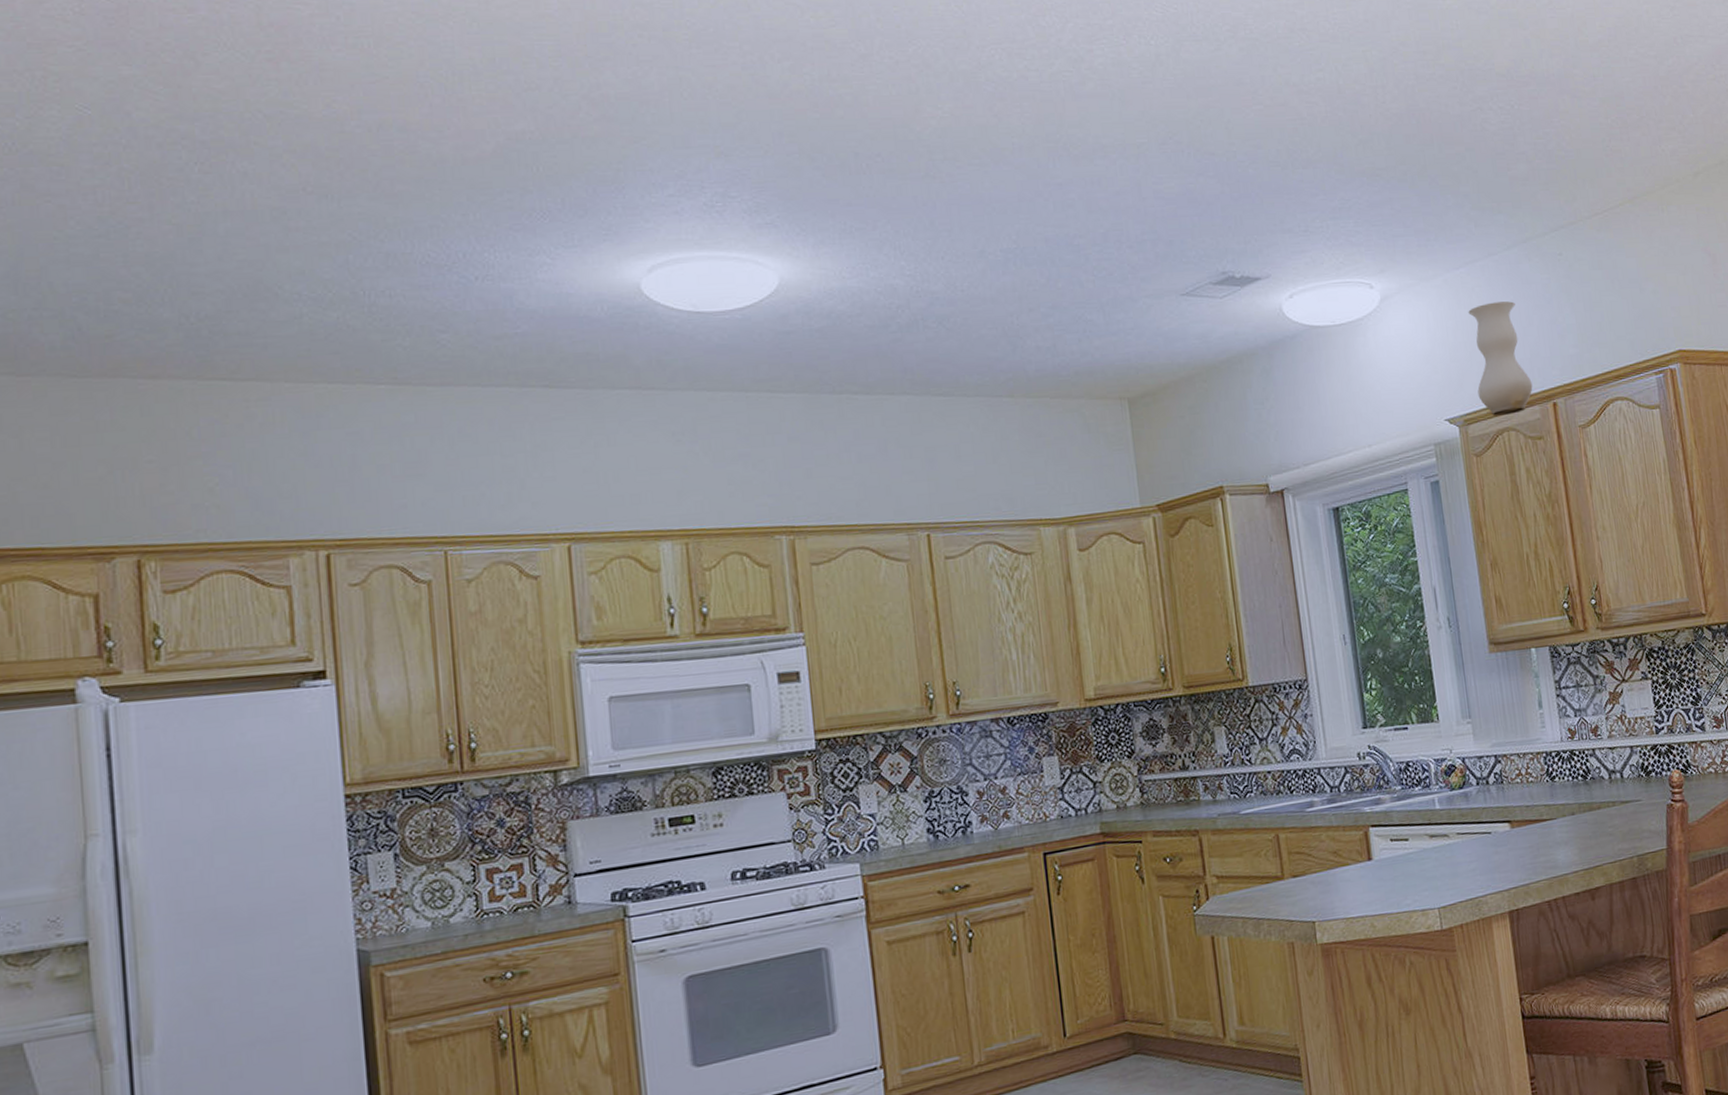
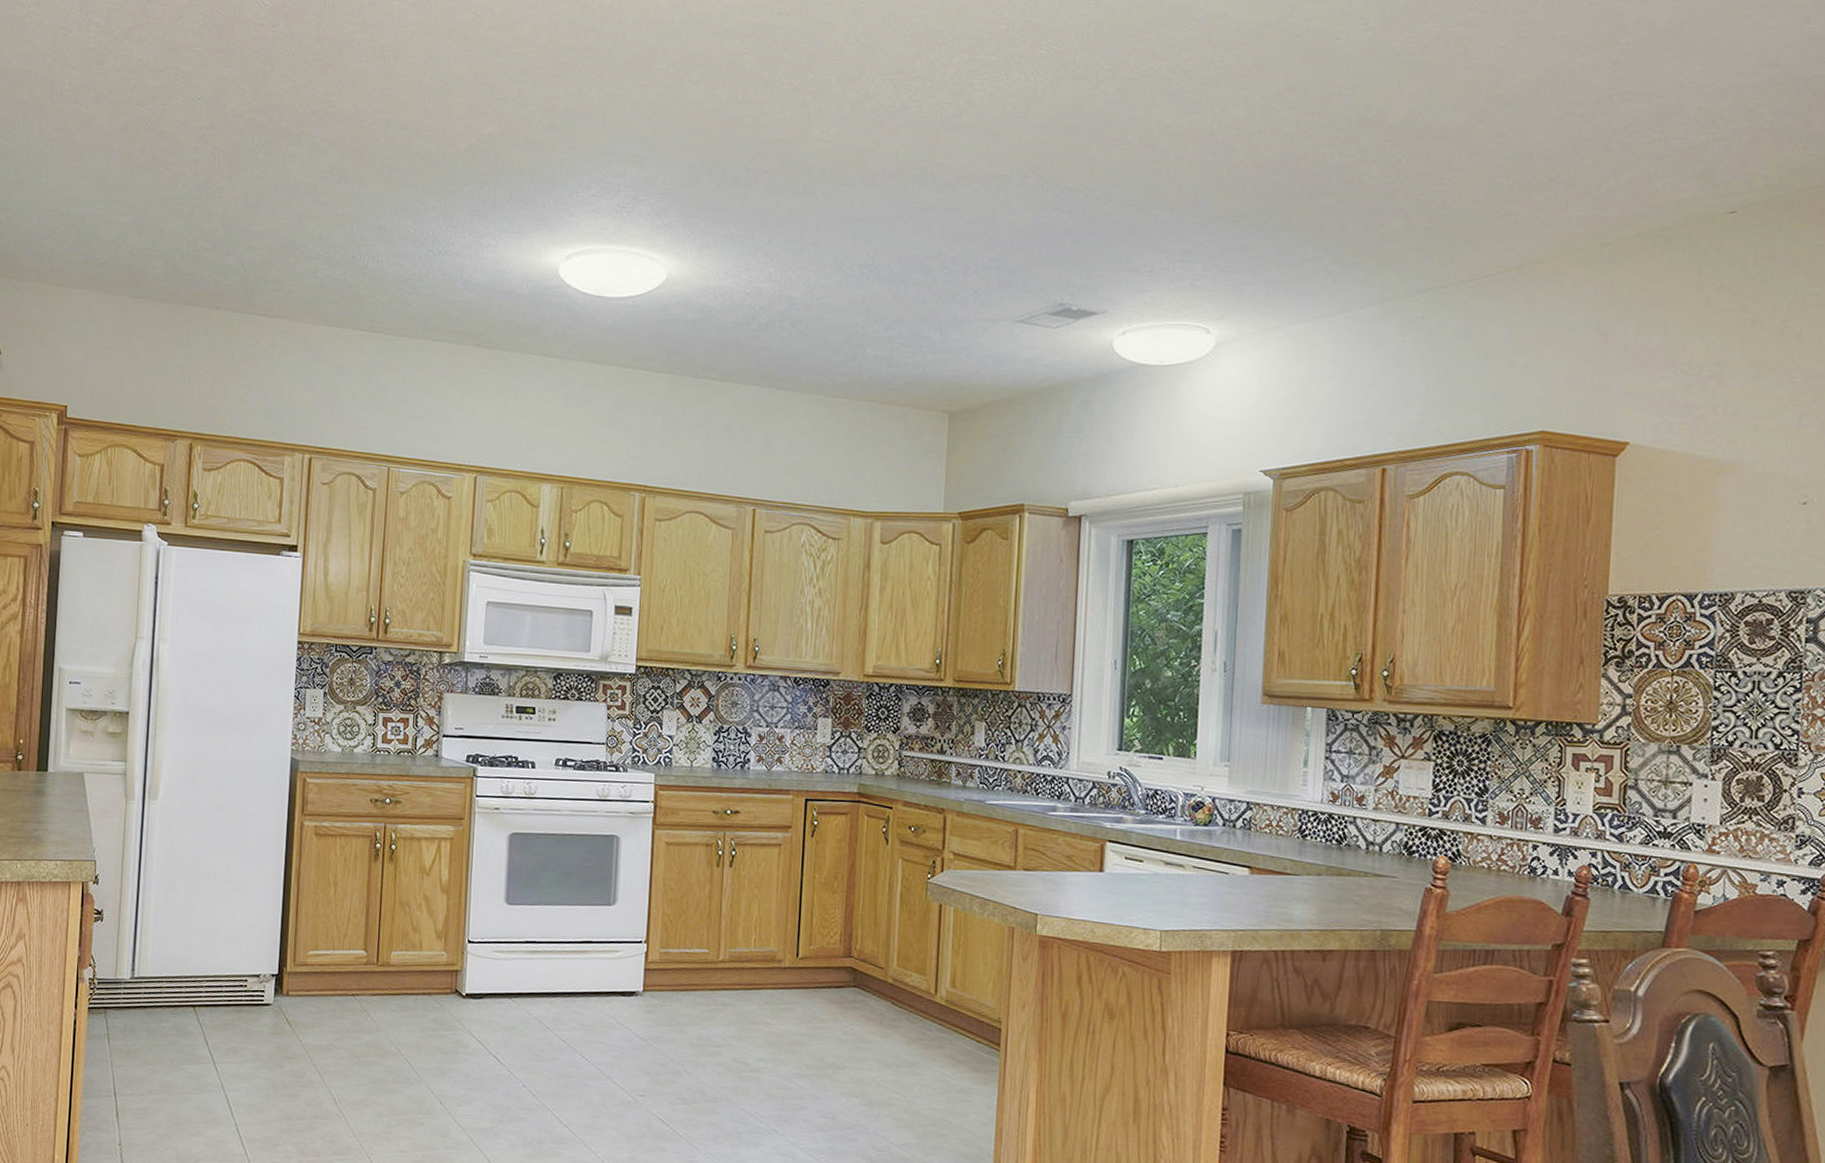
vase: present [1468,301,1533,417] -> none [1301,359,1363,475]

